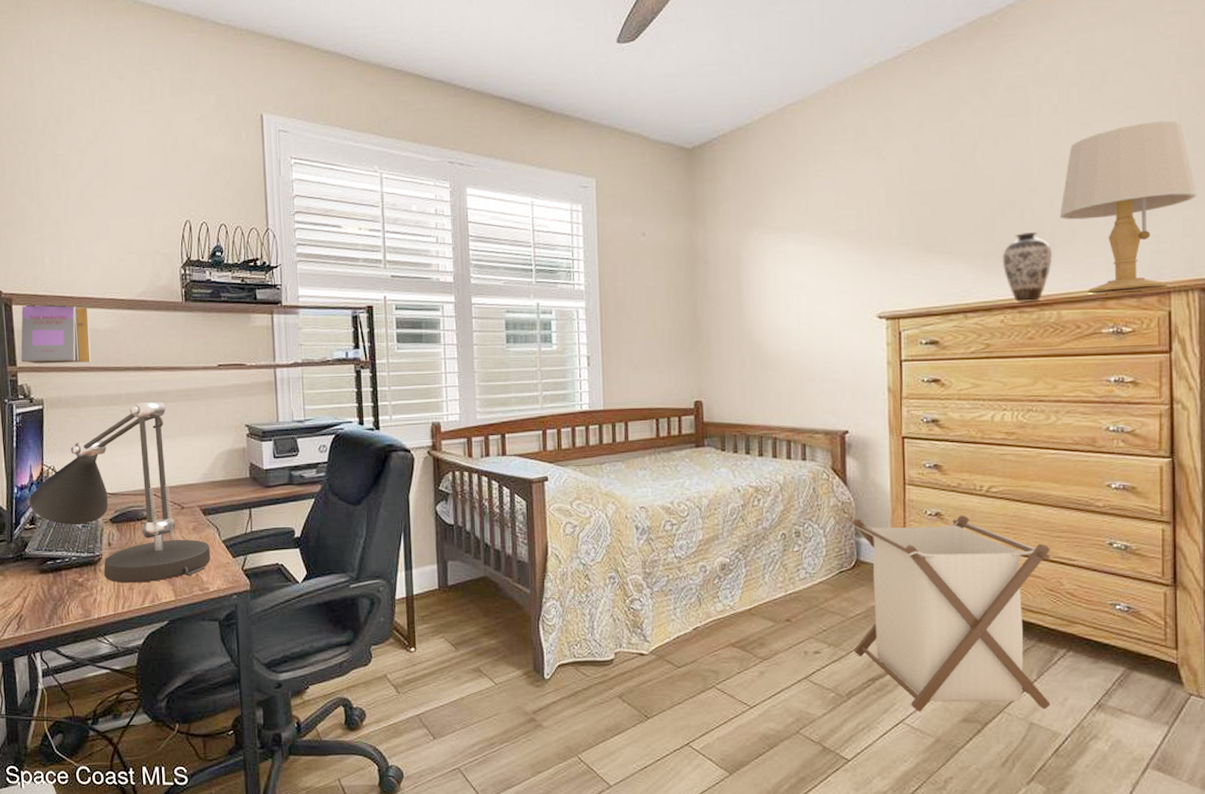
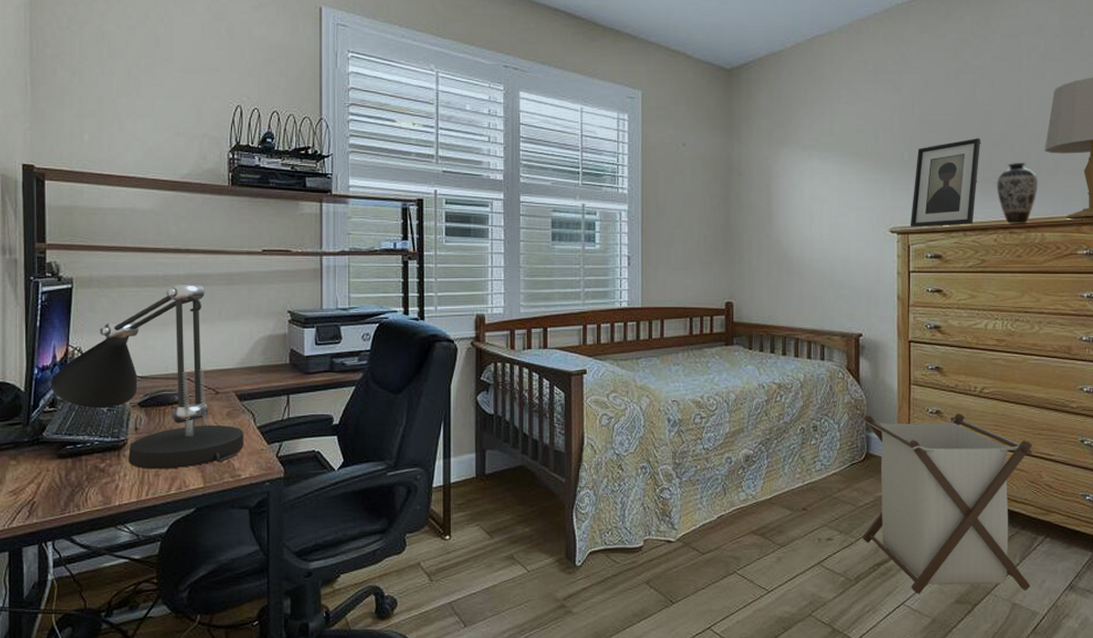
books: present [21,305,92,364] -> none [51,181,128,242]
picture frame: none [900,207,983,312] -> present [910,138,981,228]

